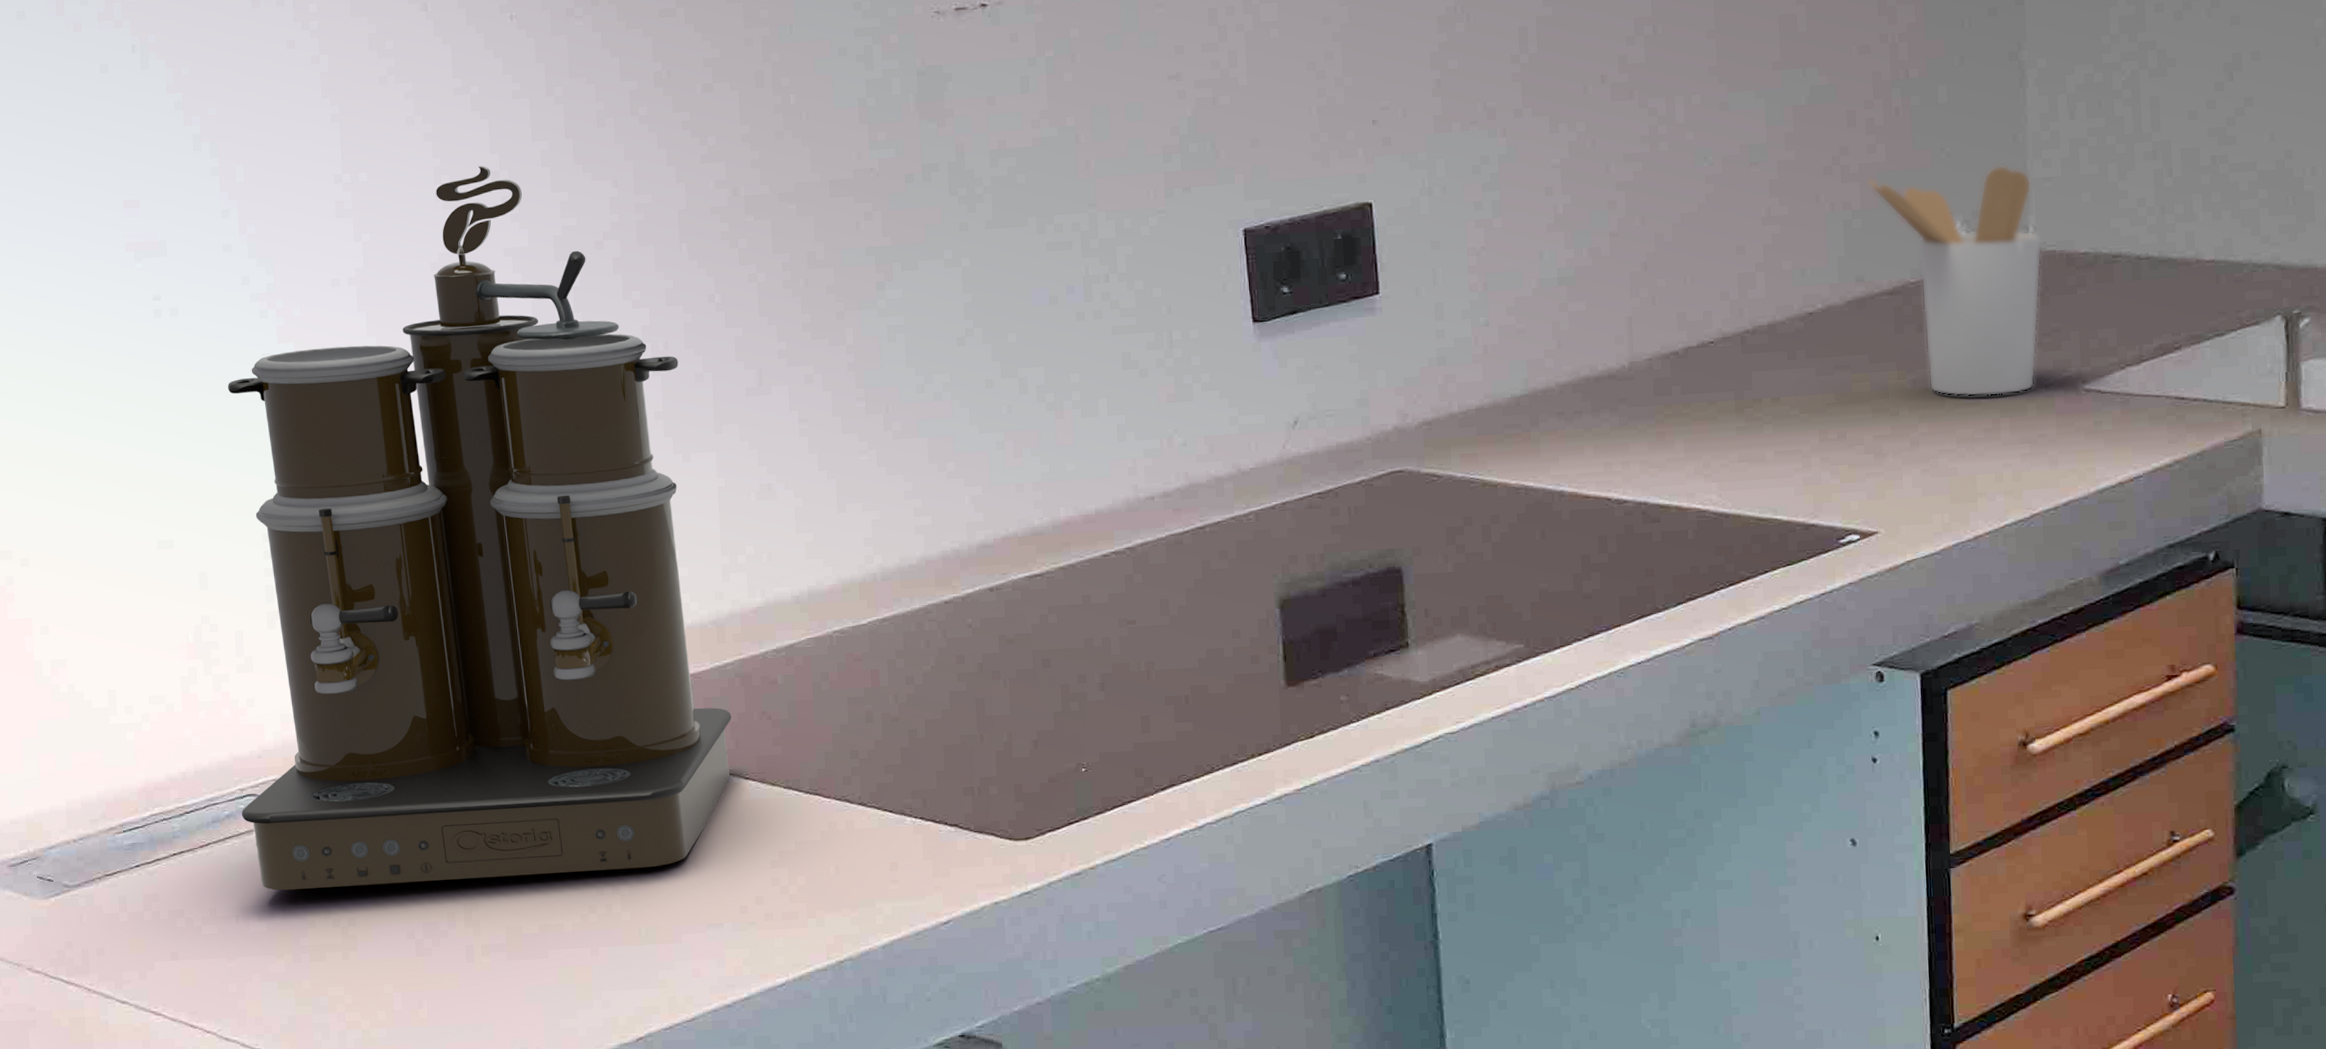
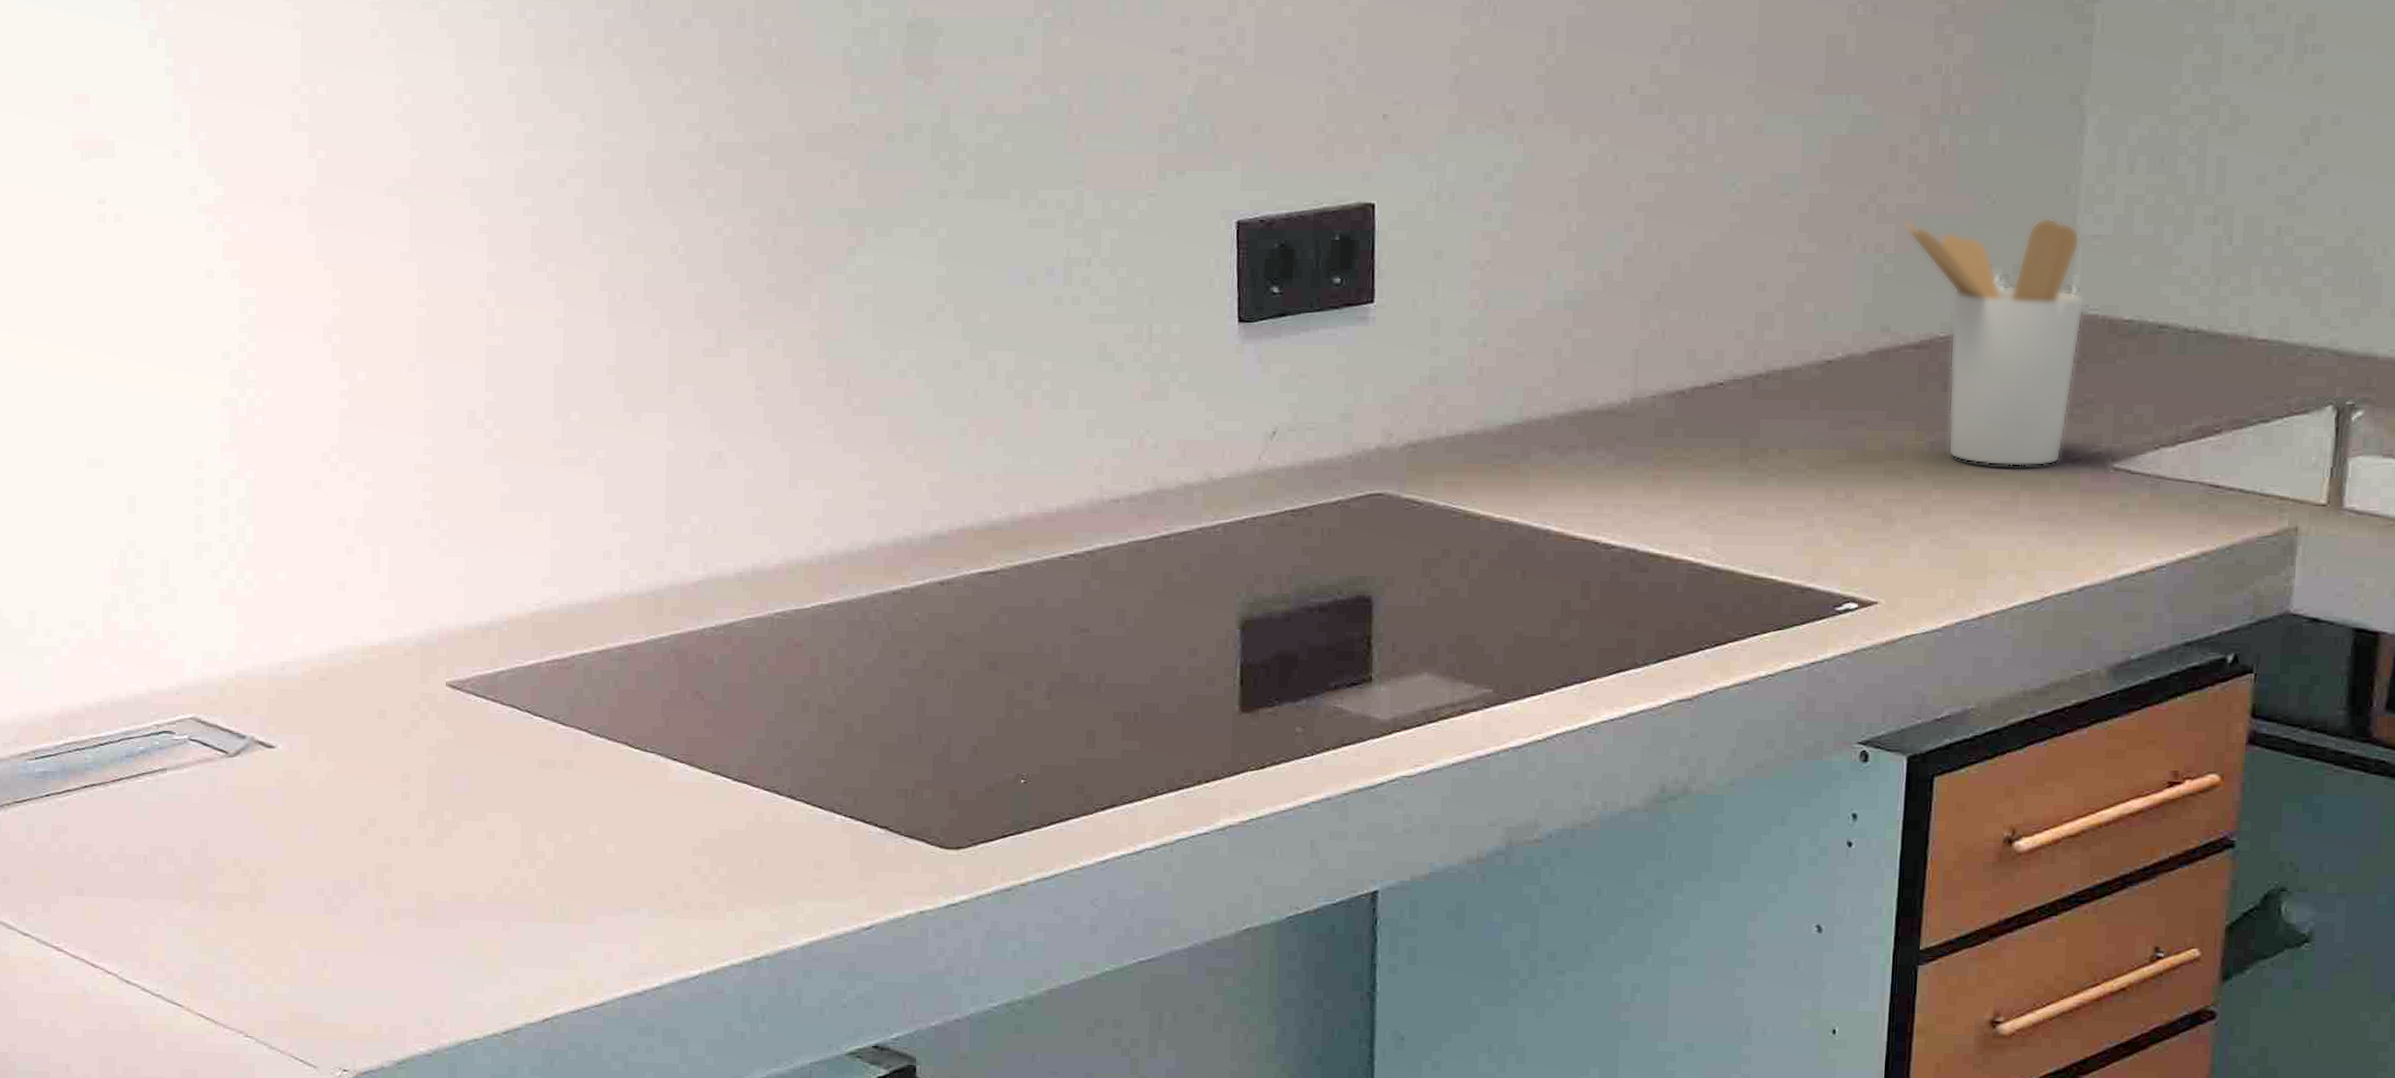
coffee maker: present [227,165,732,891] -> none [156,87,664,844]

